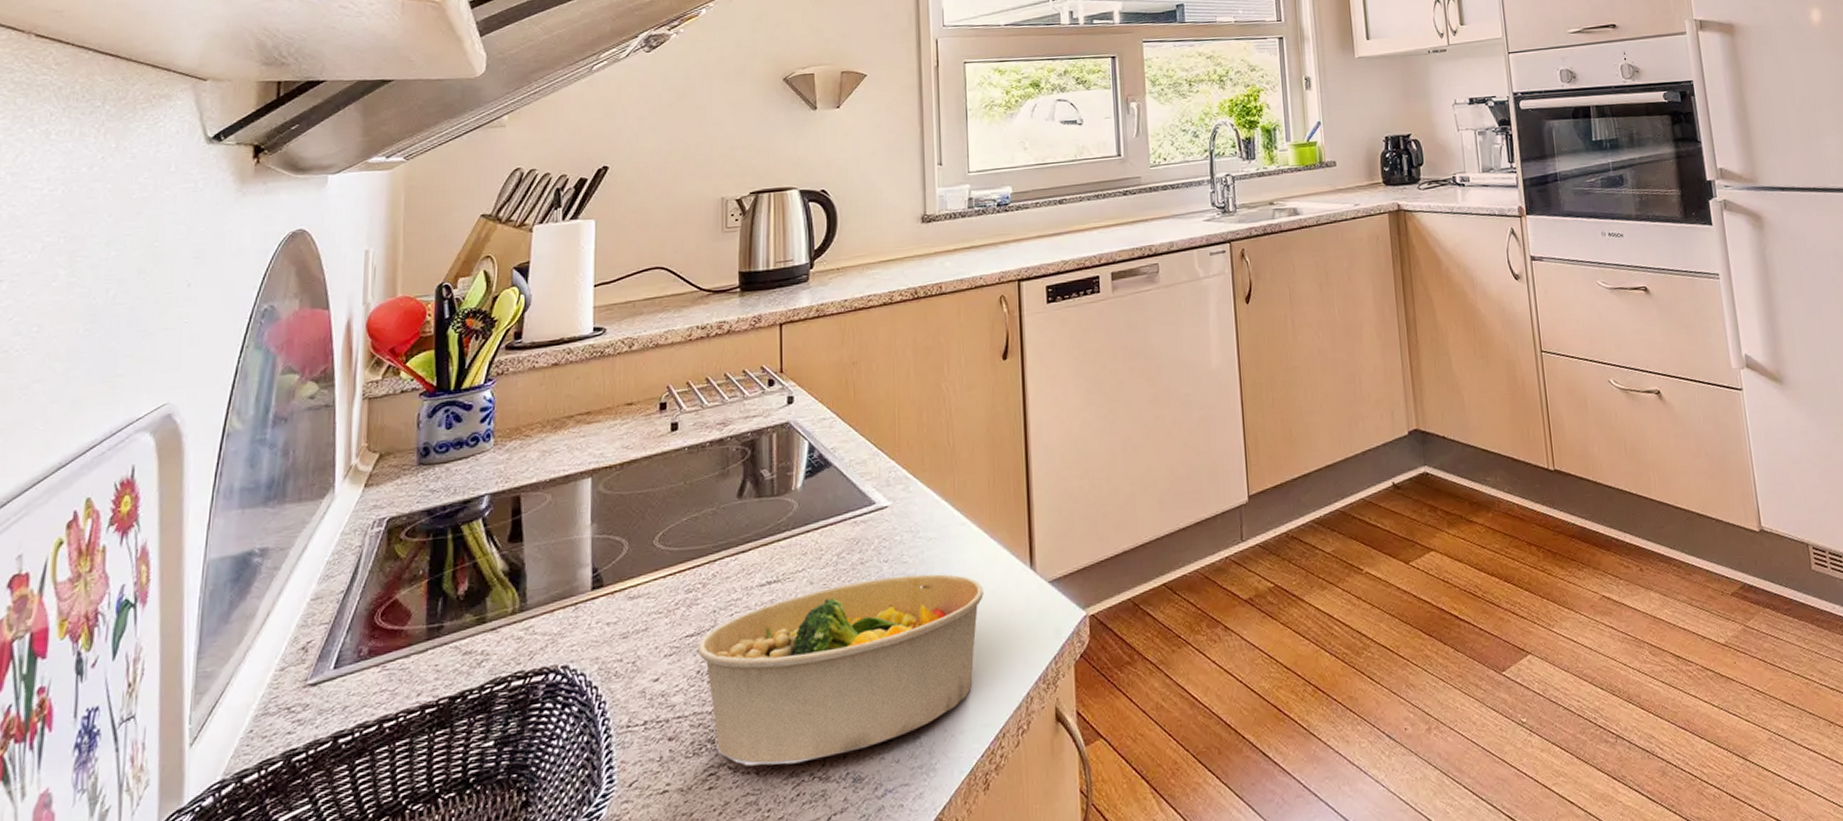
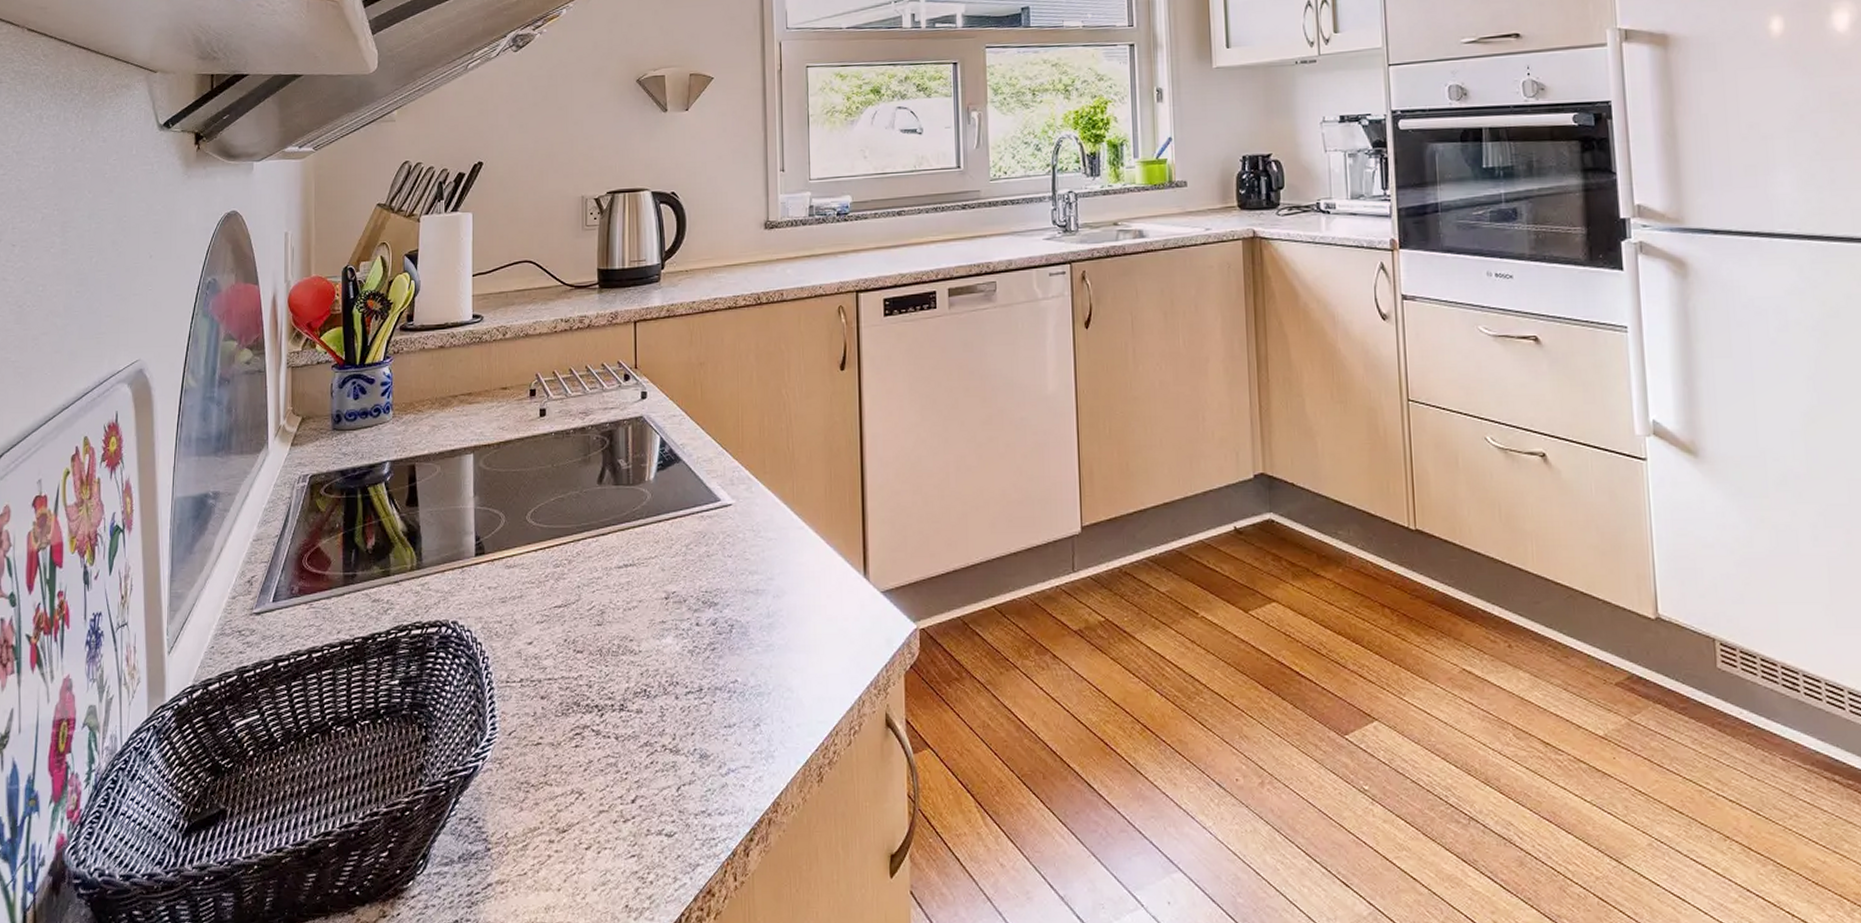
bowl: present [697,574,984,766] -> none [564,571,820,734]

